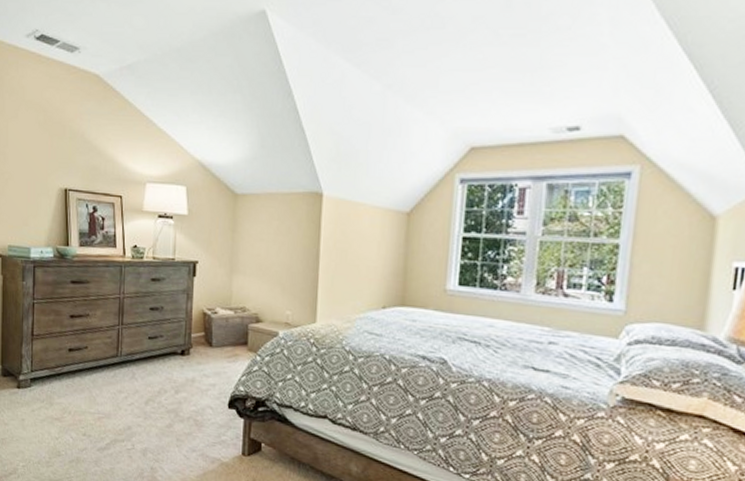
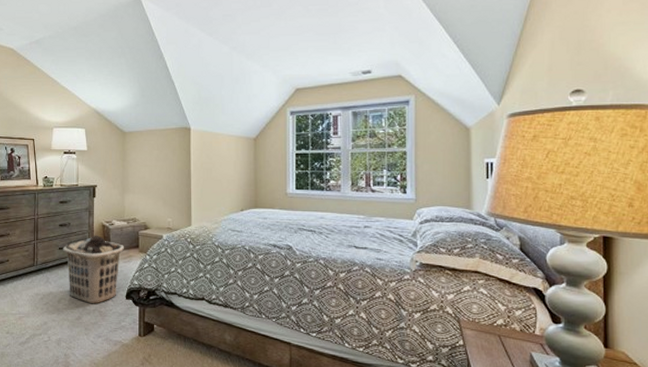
clothes hamper: none [152,324,230,411] -> present [62,235,125,304]

